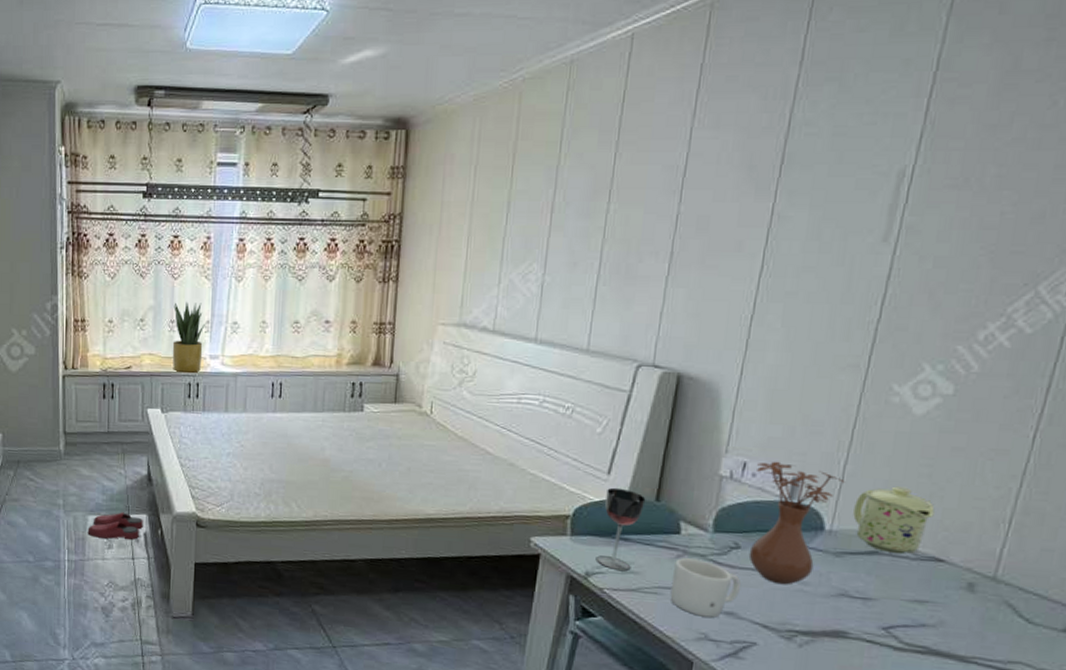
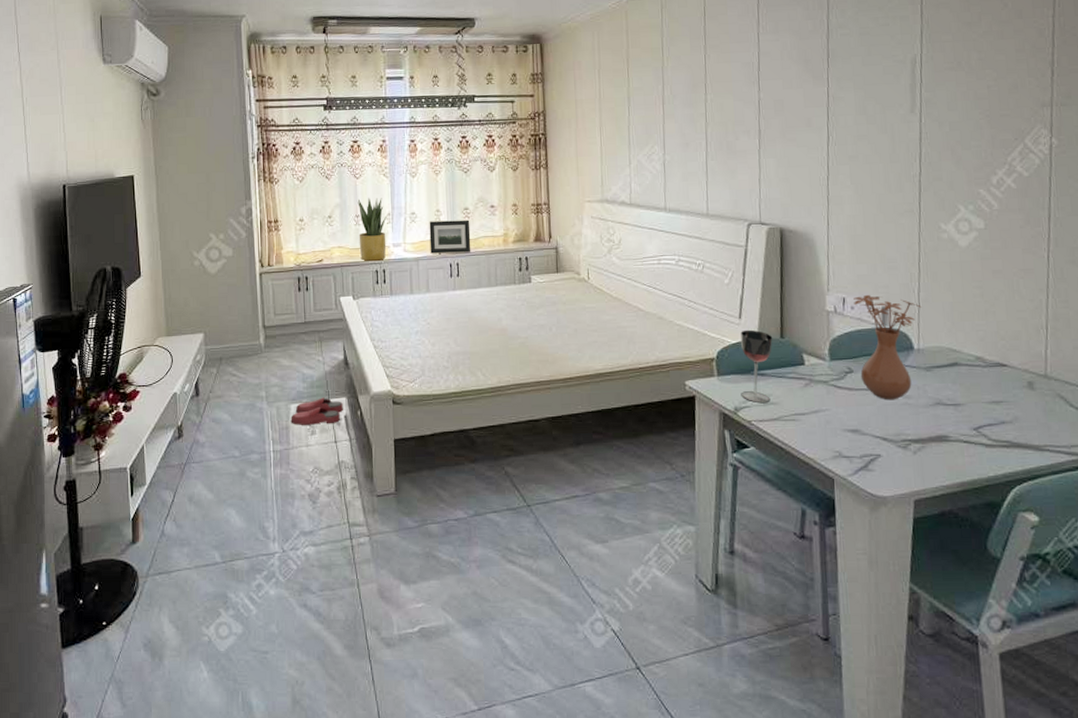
picture frame: none [251,333,300,372] -> present [429,220,471,254]
mug: present [670,558,742,618] -> none [804,385,860,436]
mug: present [853,486,935,554] -> none [932,306,992,364]

